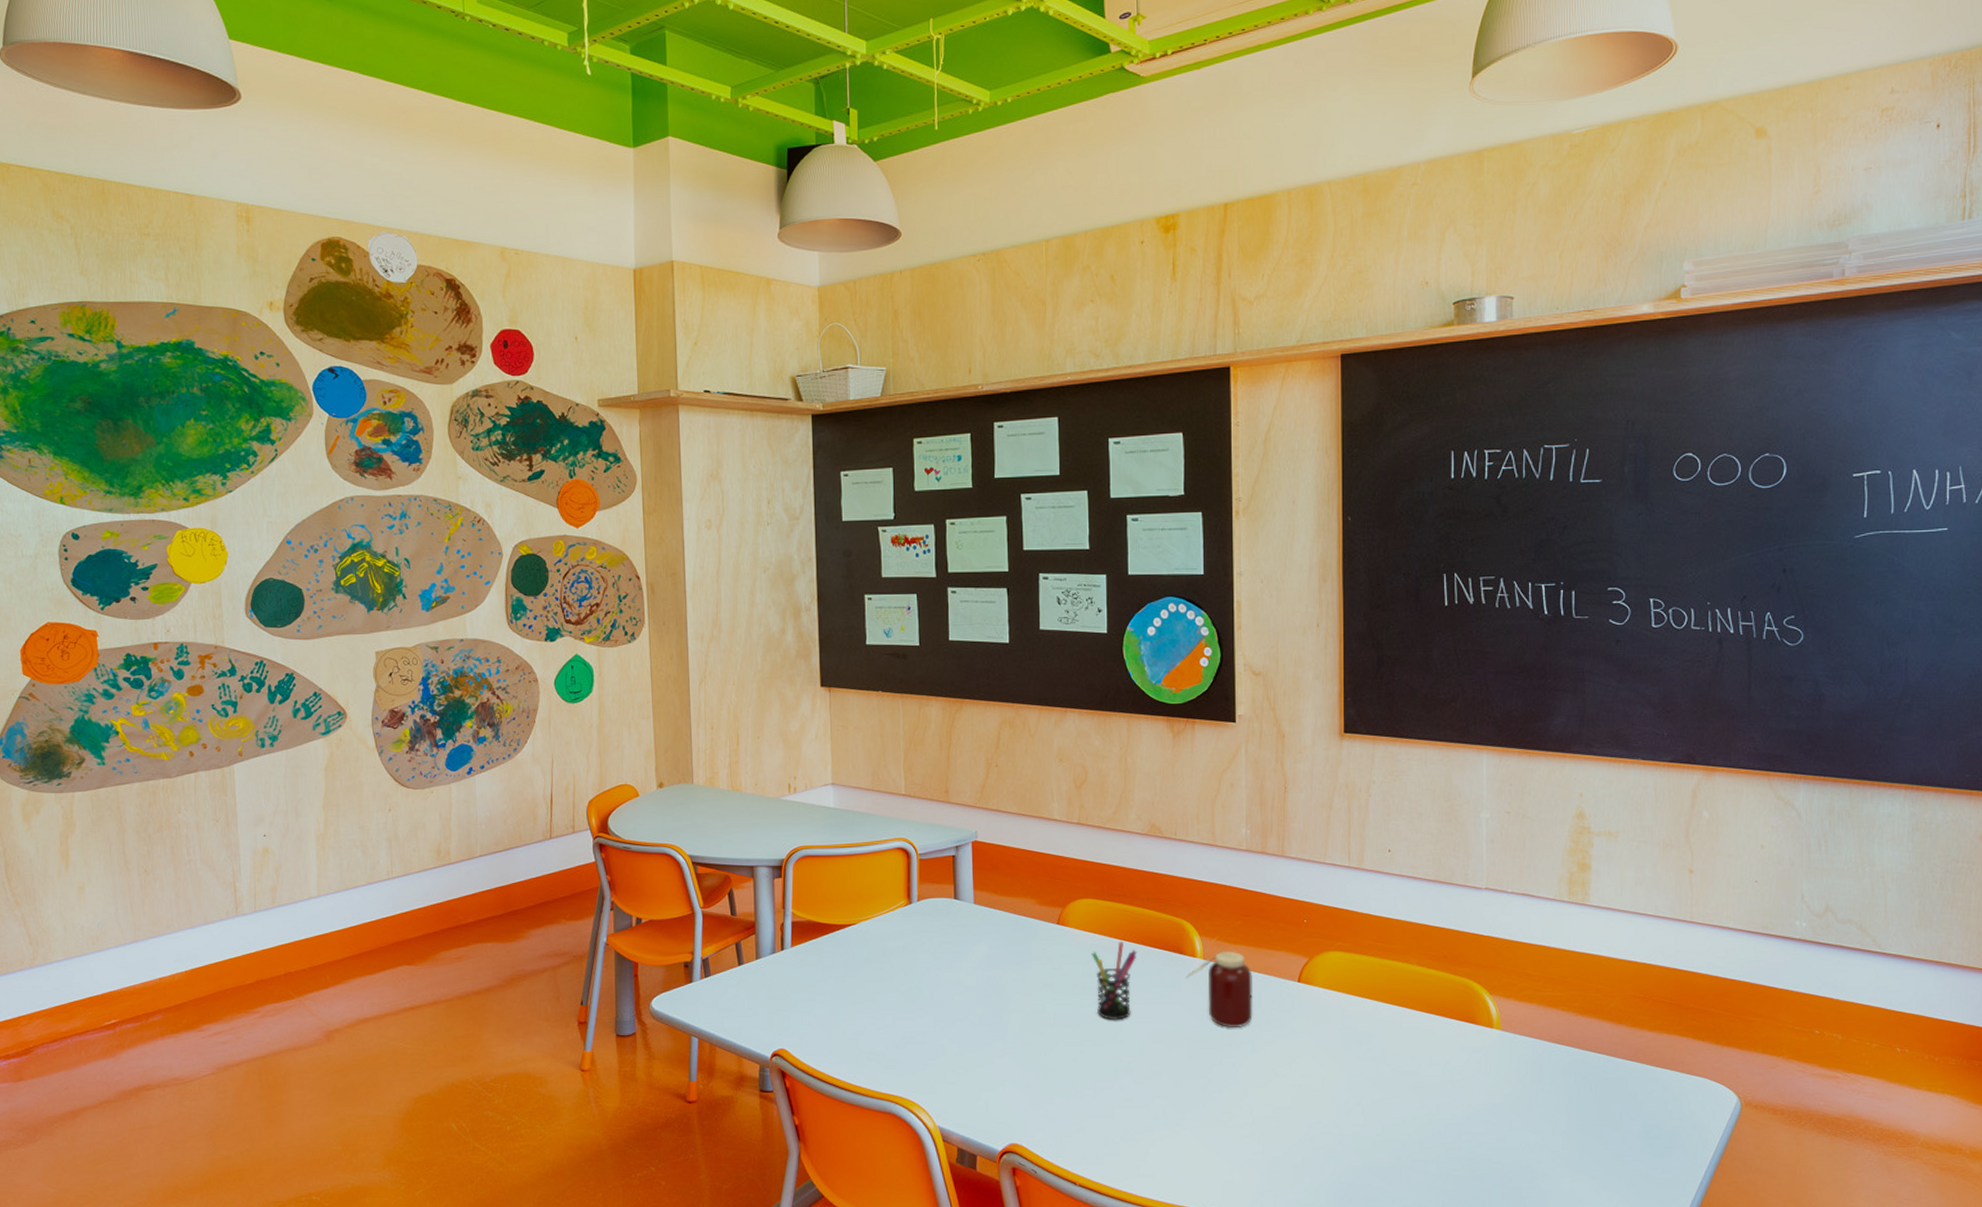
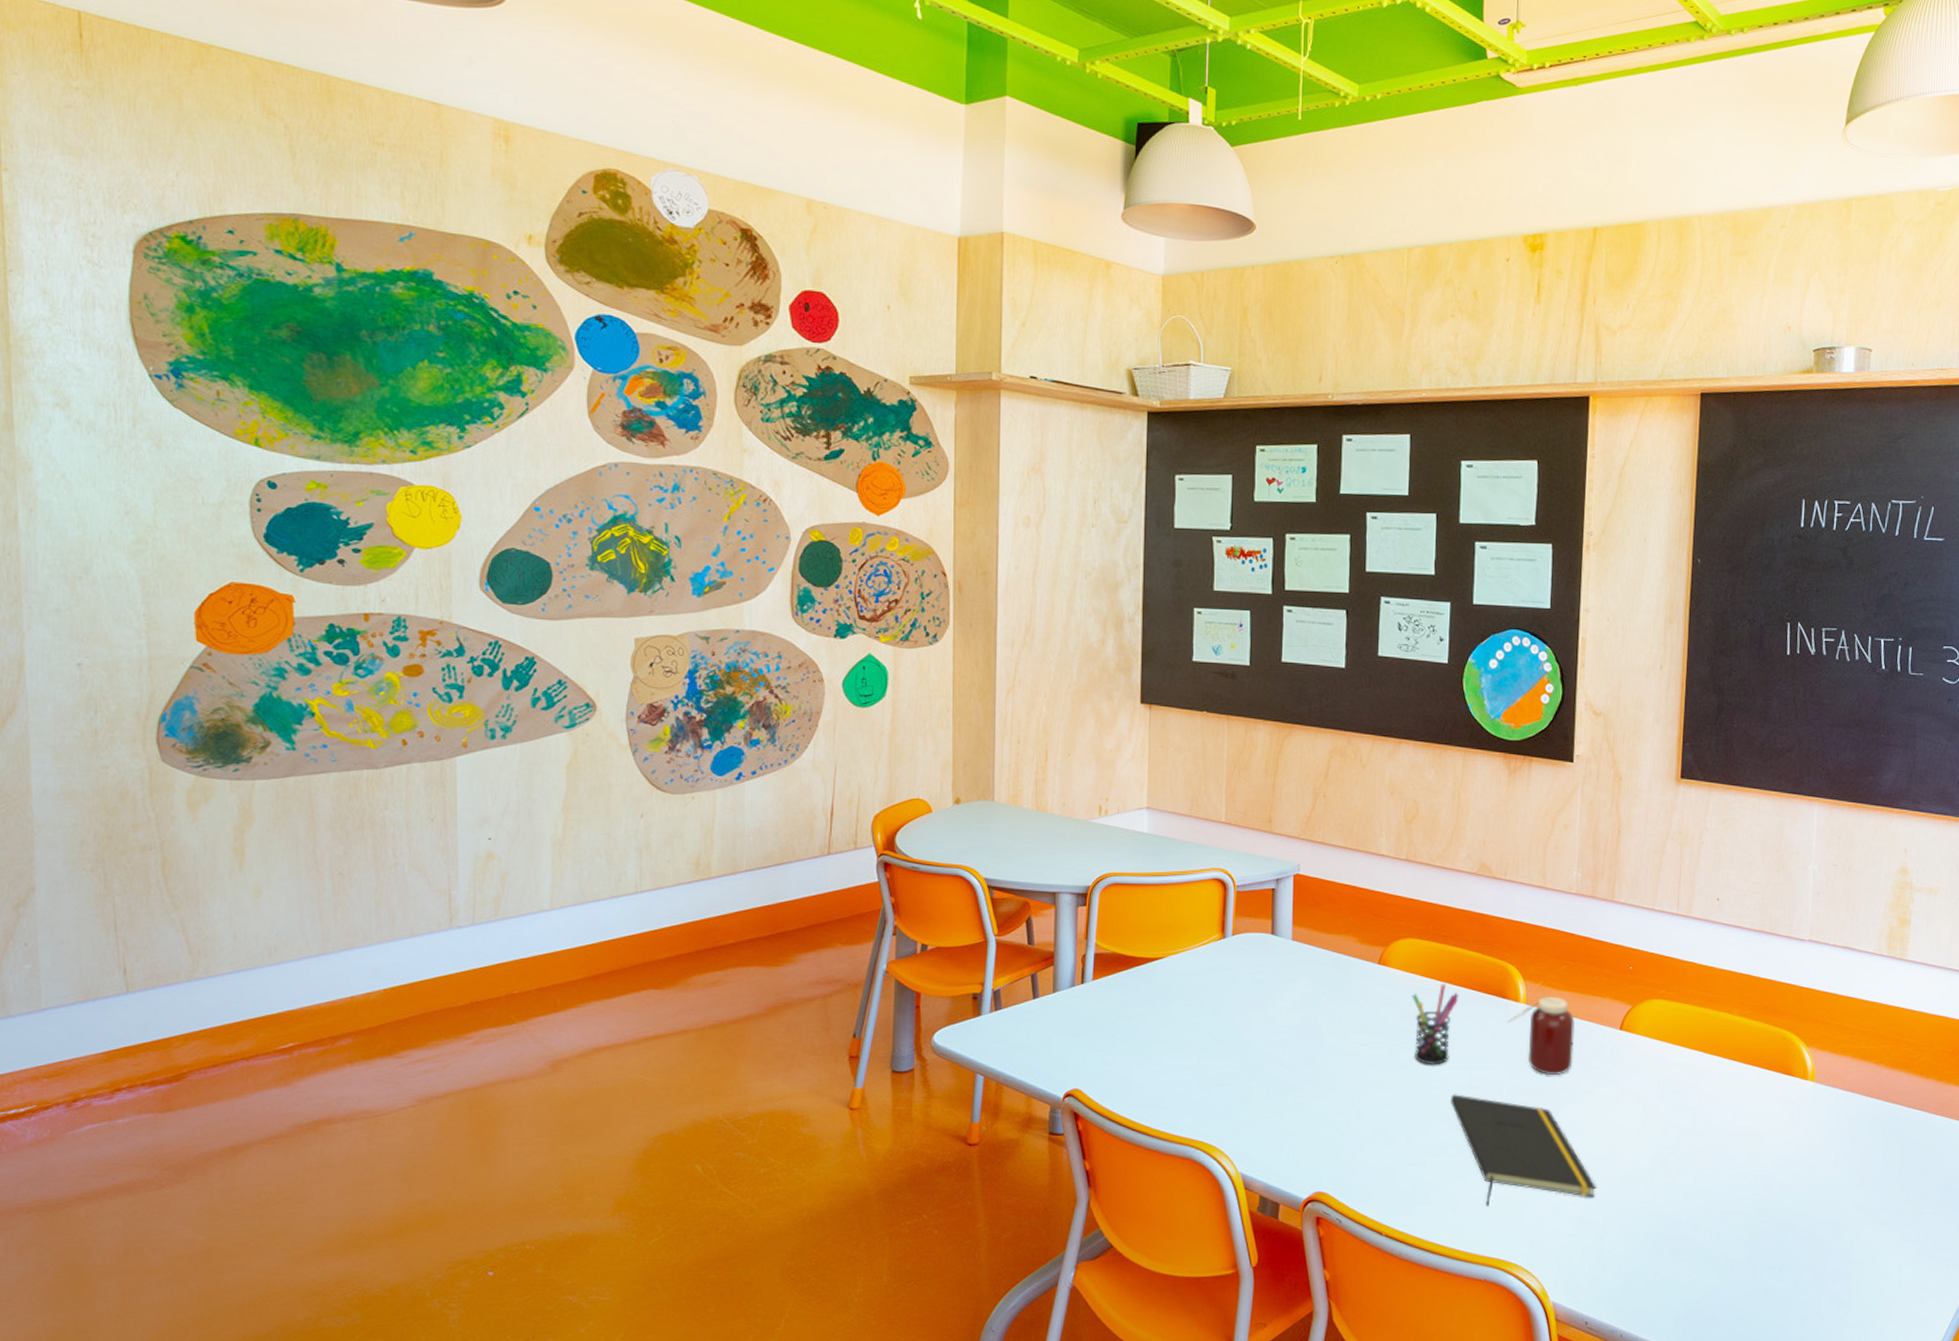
notepad: none [1135,1048,1285,1157] -> present [1451,1094,1597,1206]

